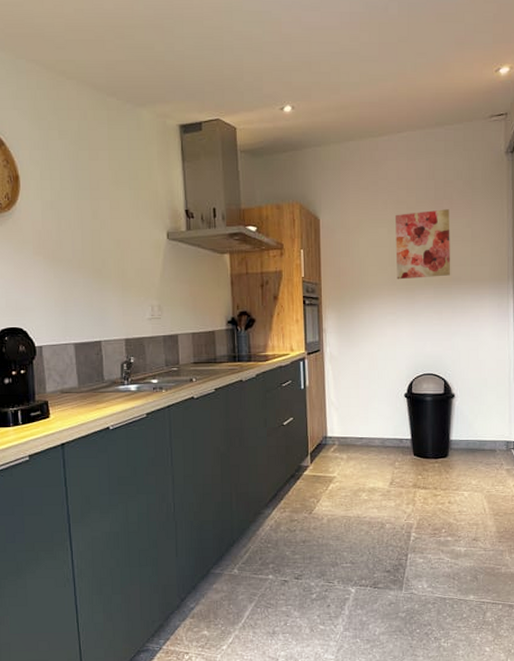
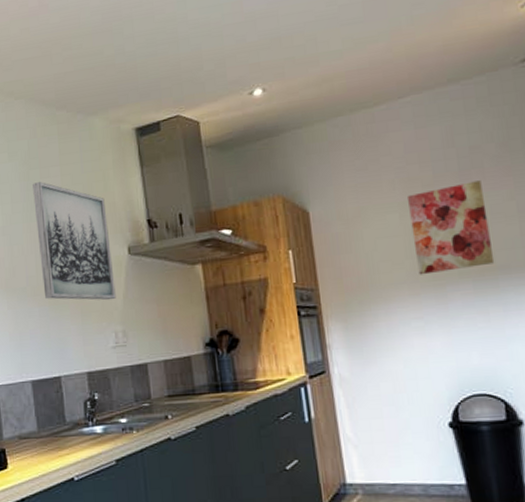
wall art: none [81,163,154,278] -> present [33,182,116,301]

